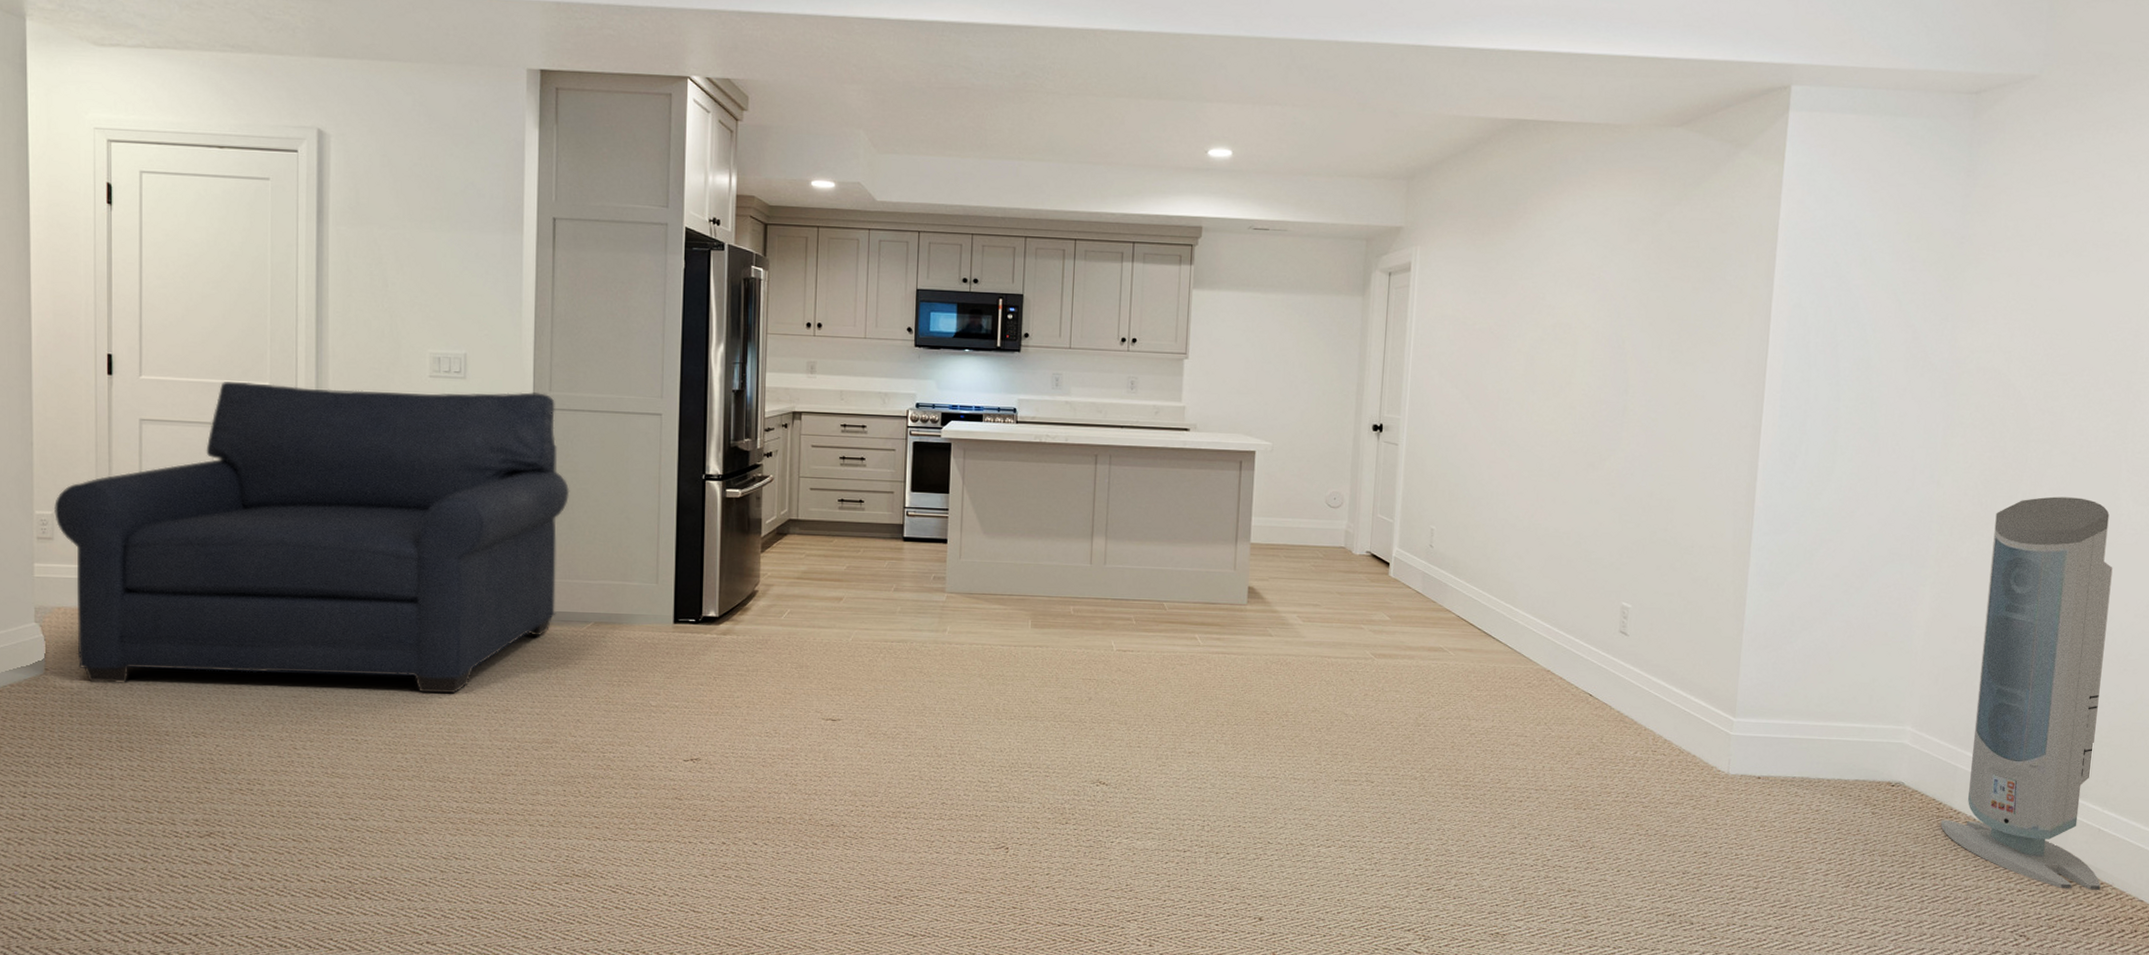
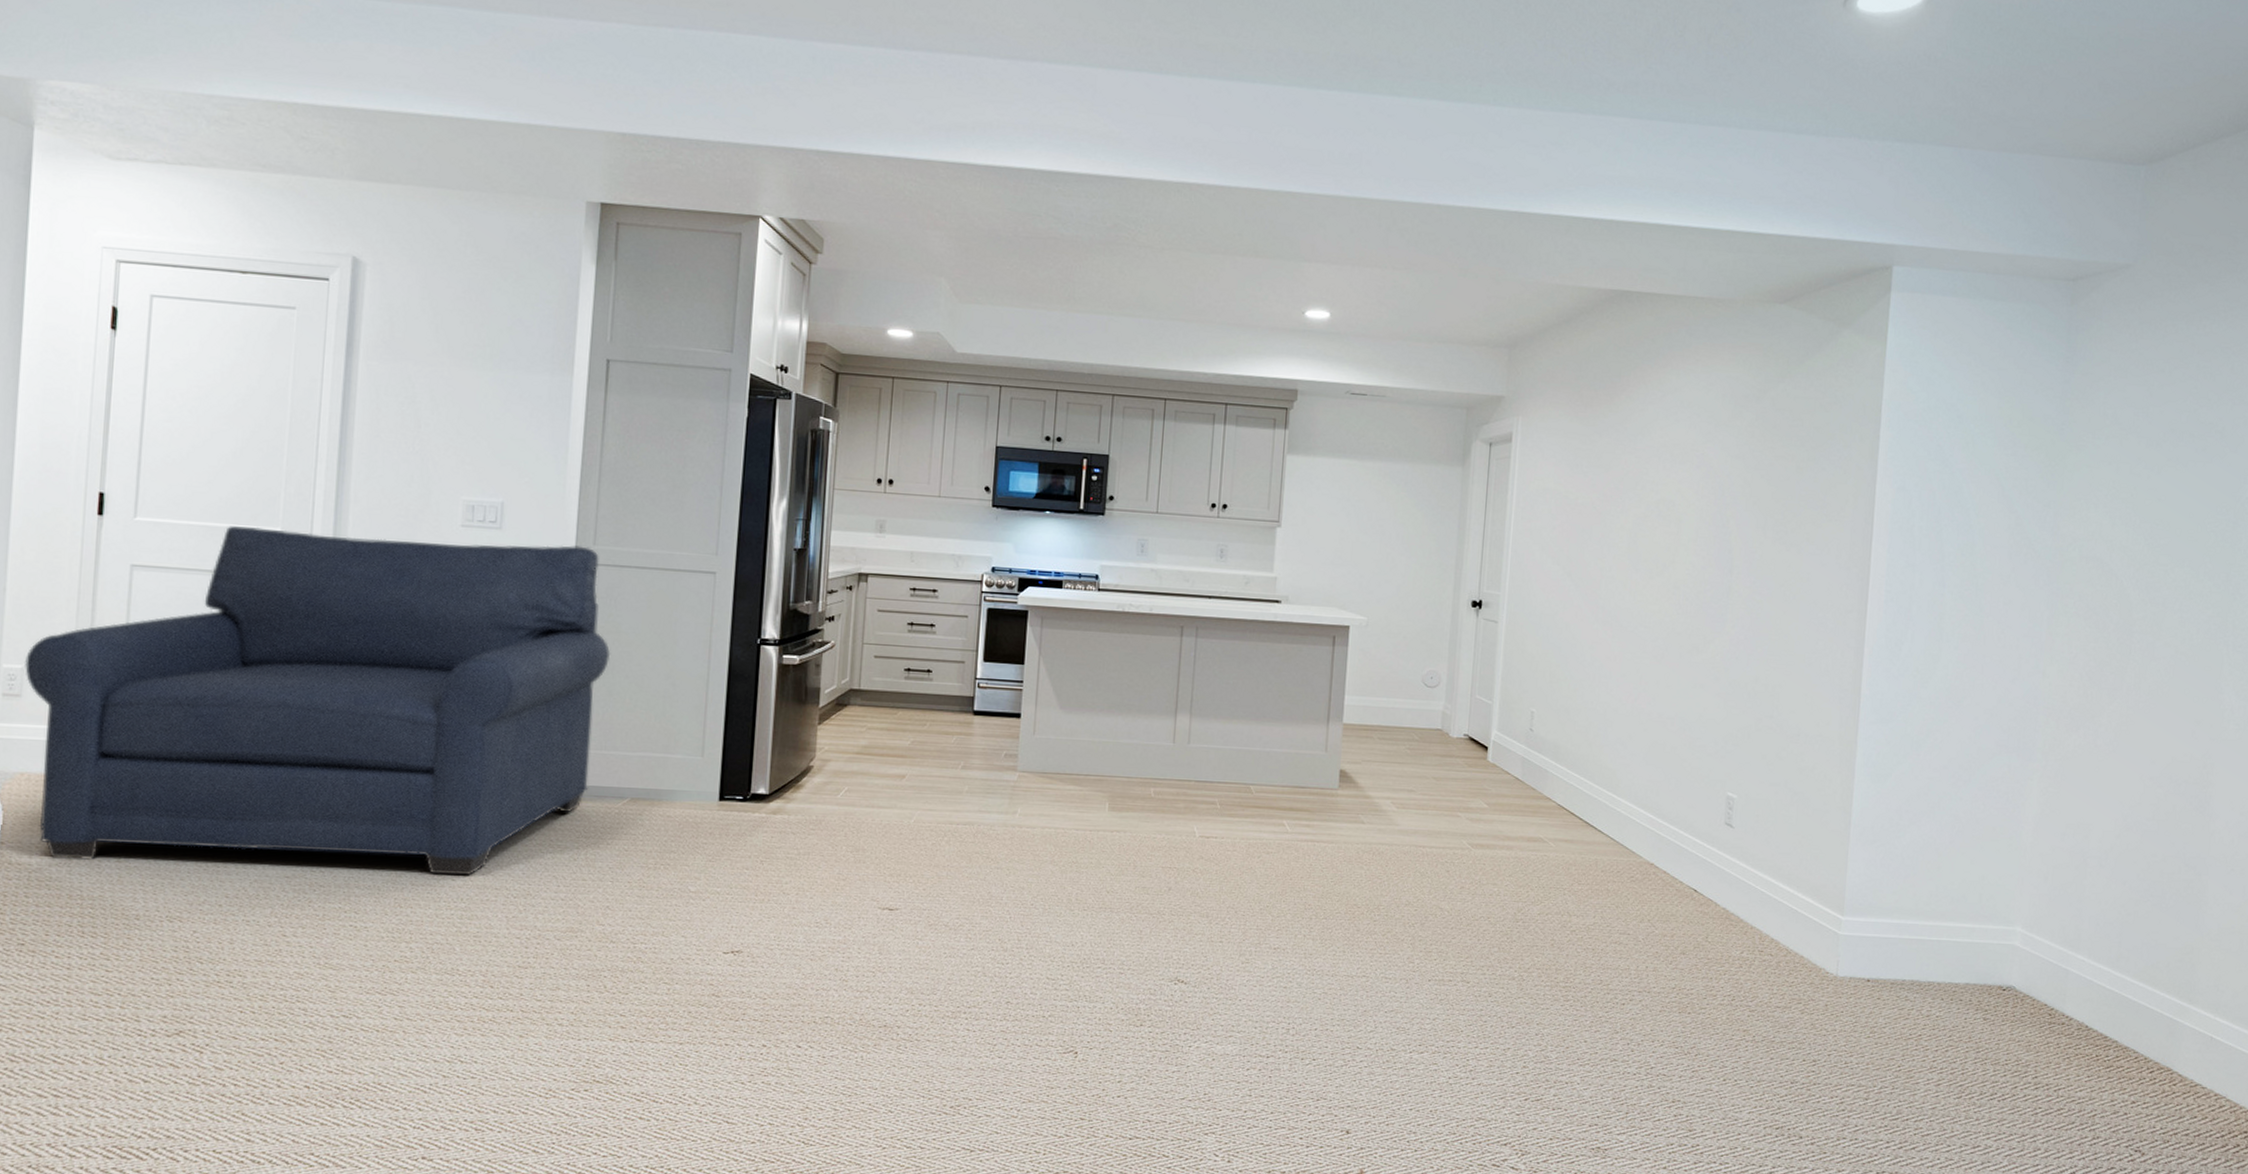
air purifier: present [1940,496,2113,890] -> none [2053,689,2218,1102]

